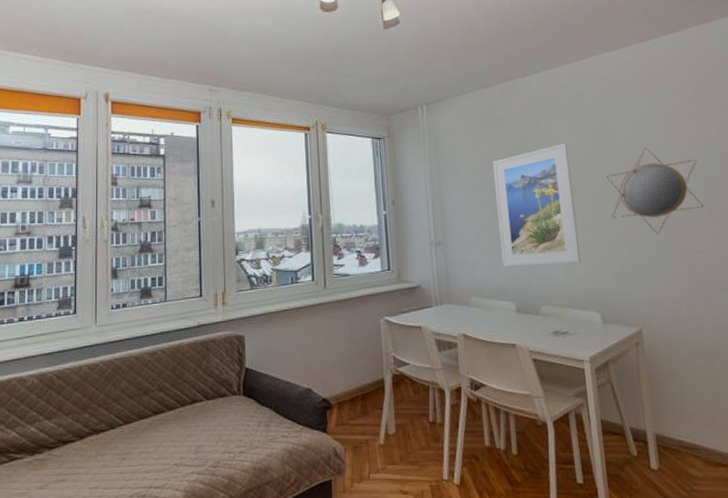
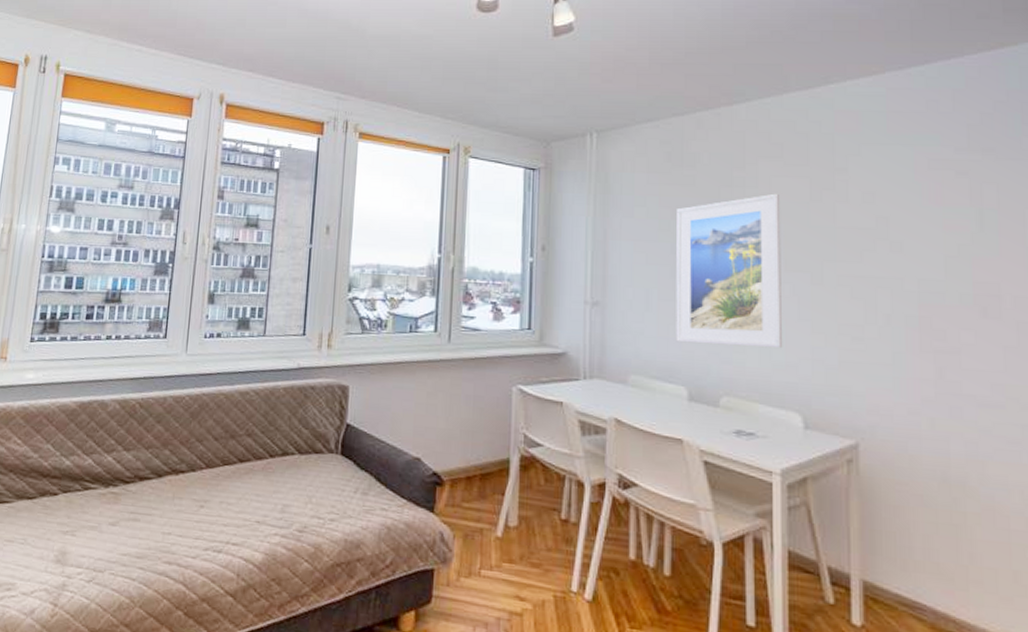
home mirror: present [606,147,704,235] -> none [830,208,968,324]

